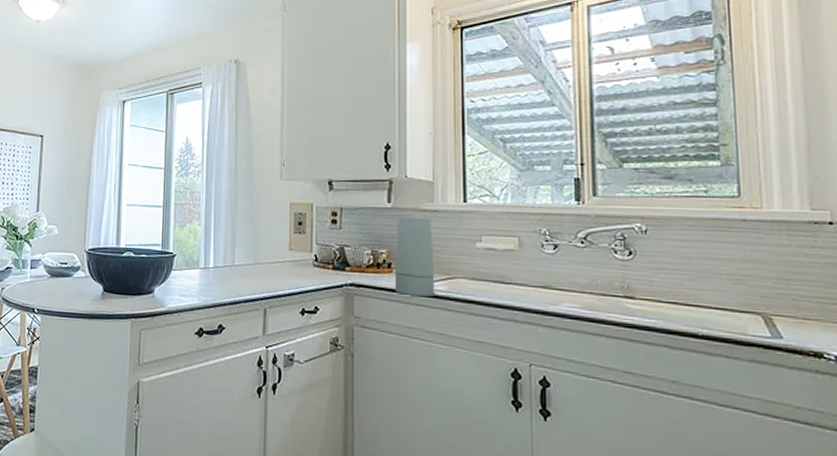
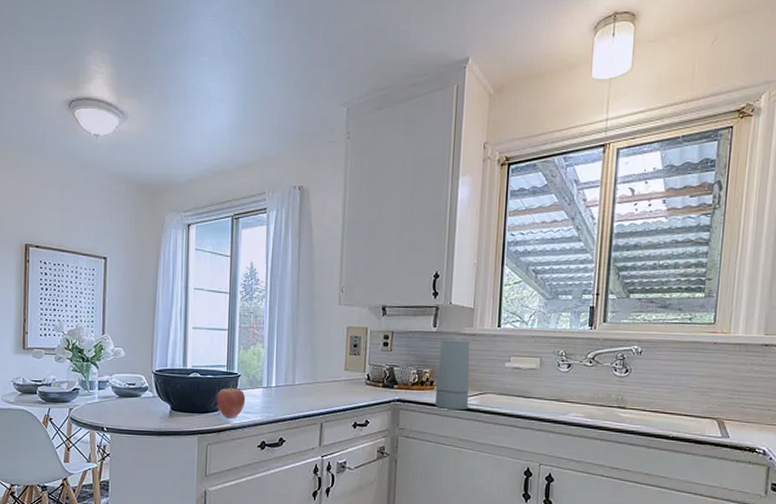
fruit: none [151,260,182,302] -> present [216,381,246,419]

